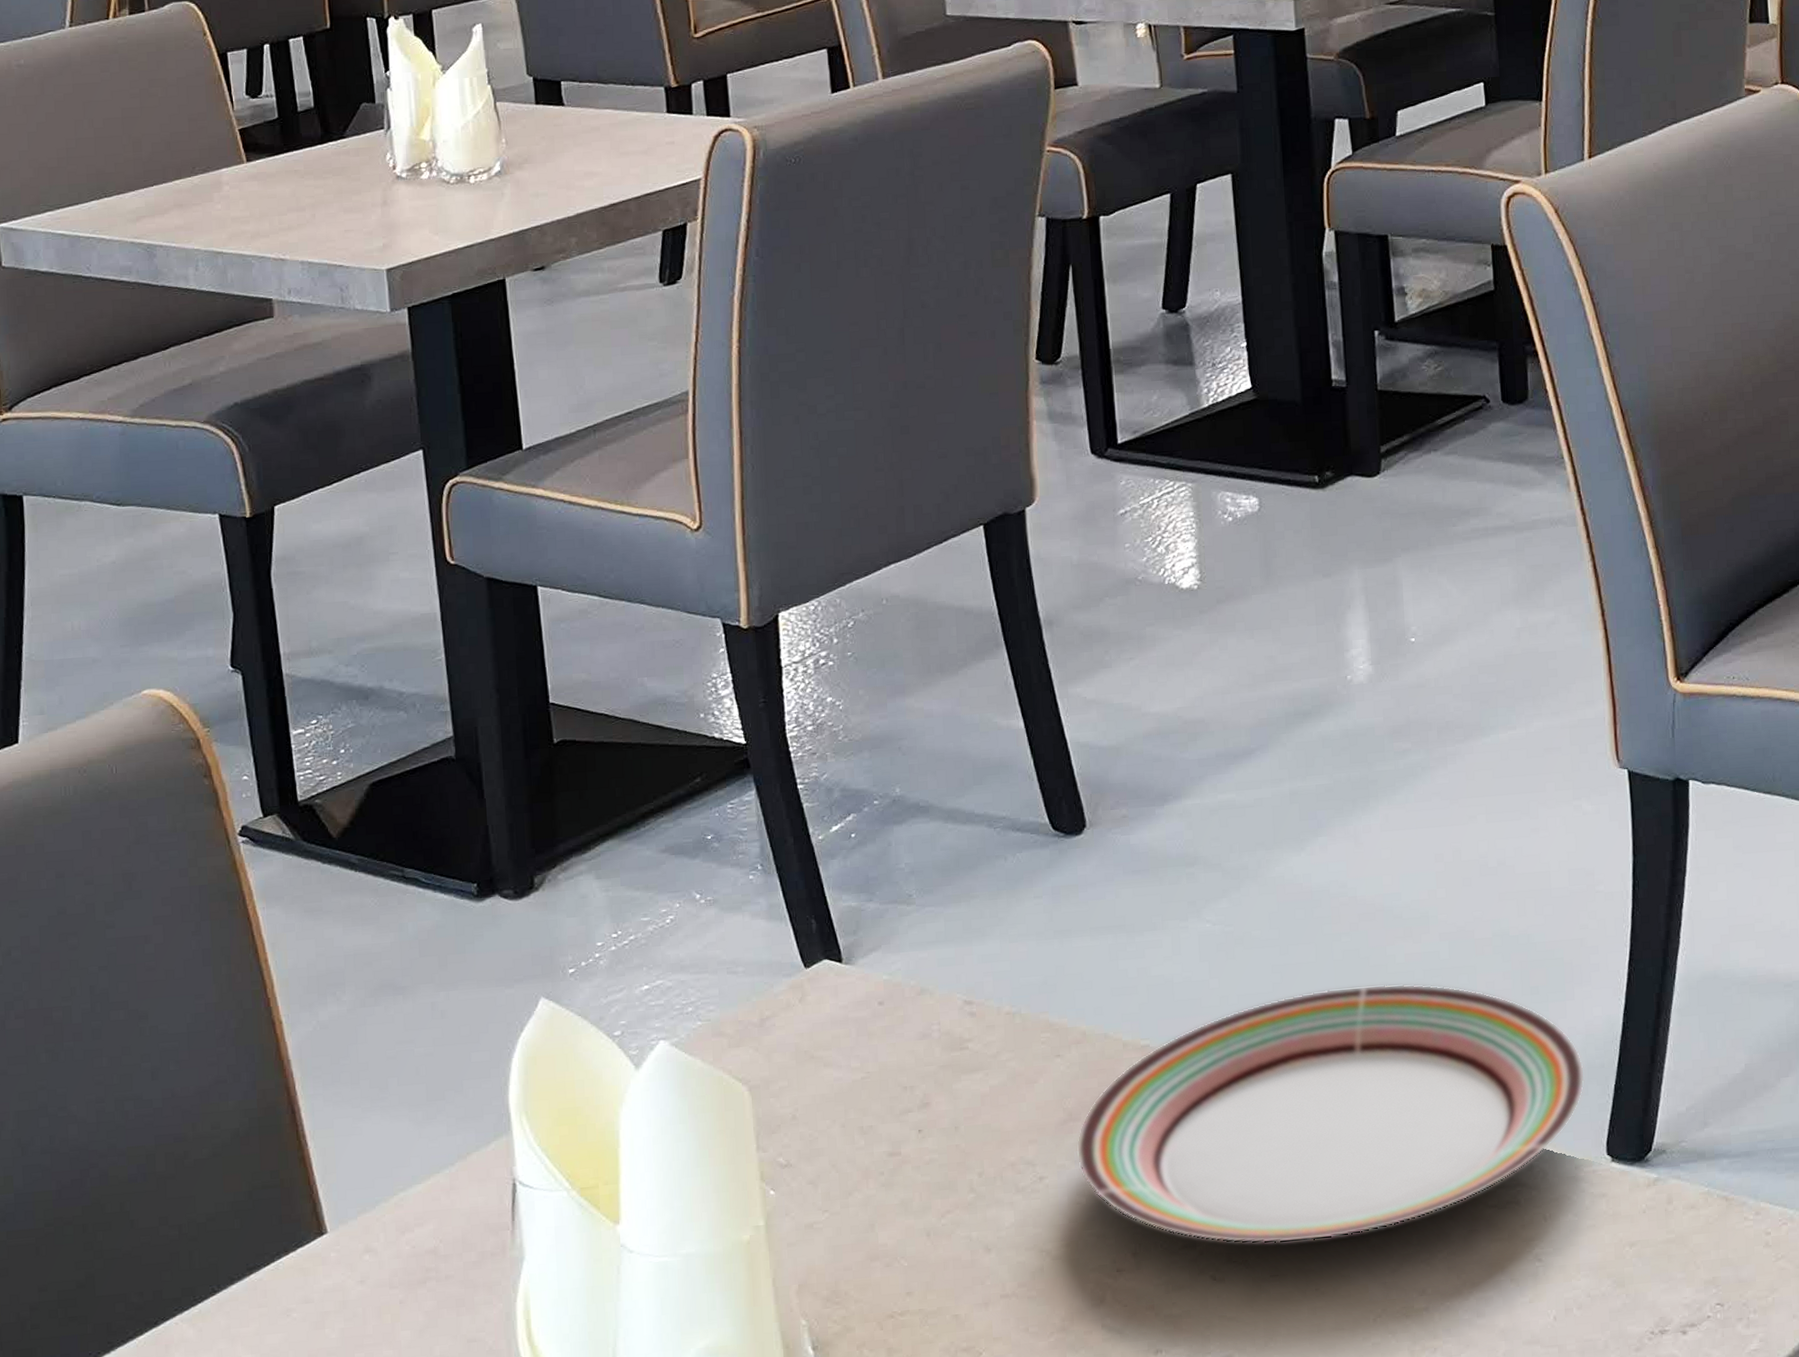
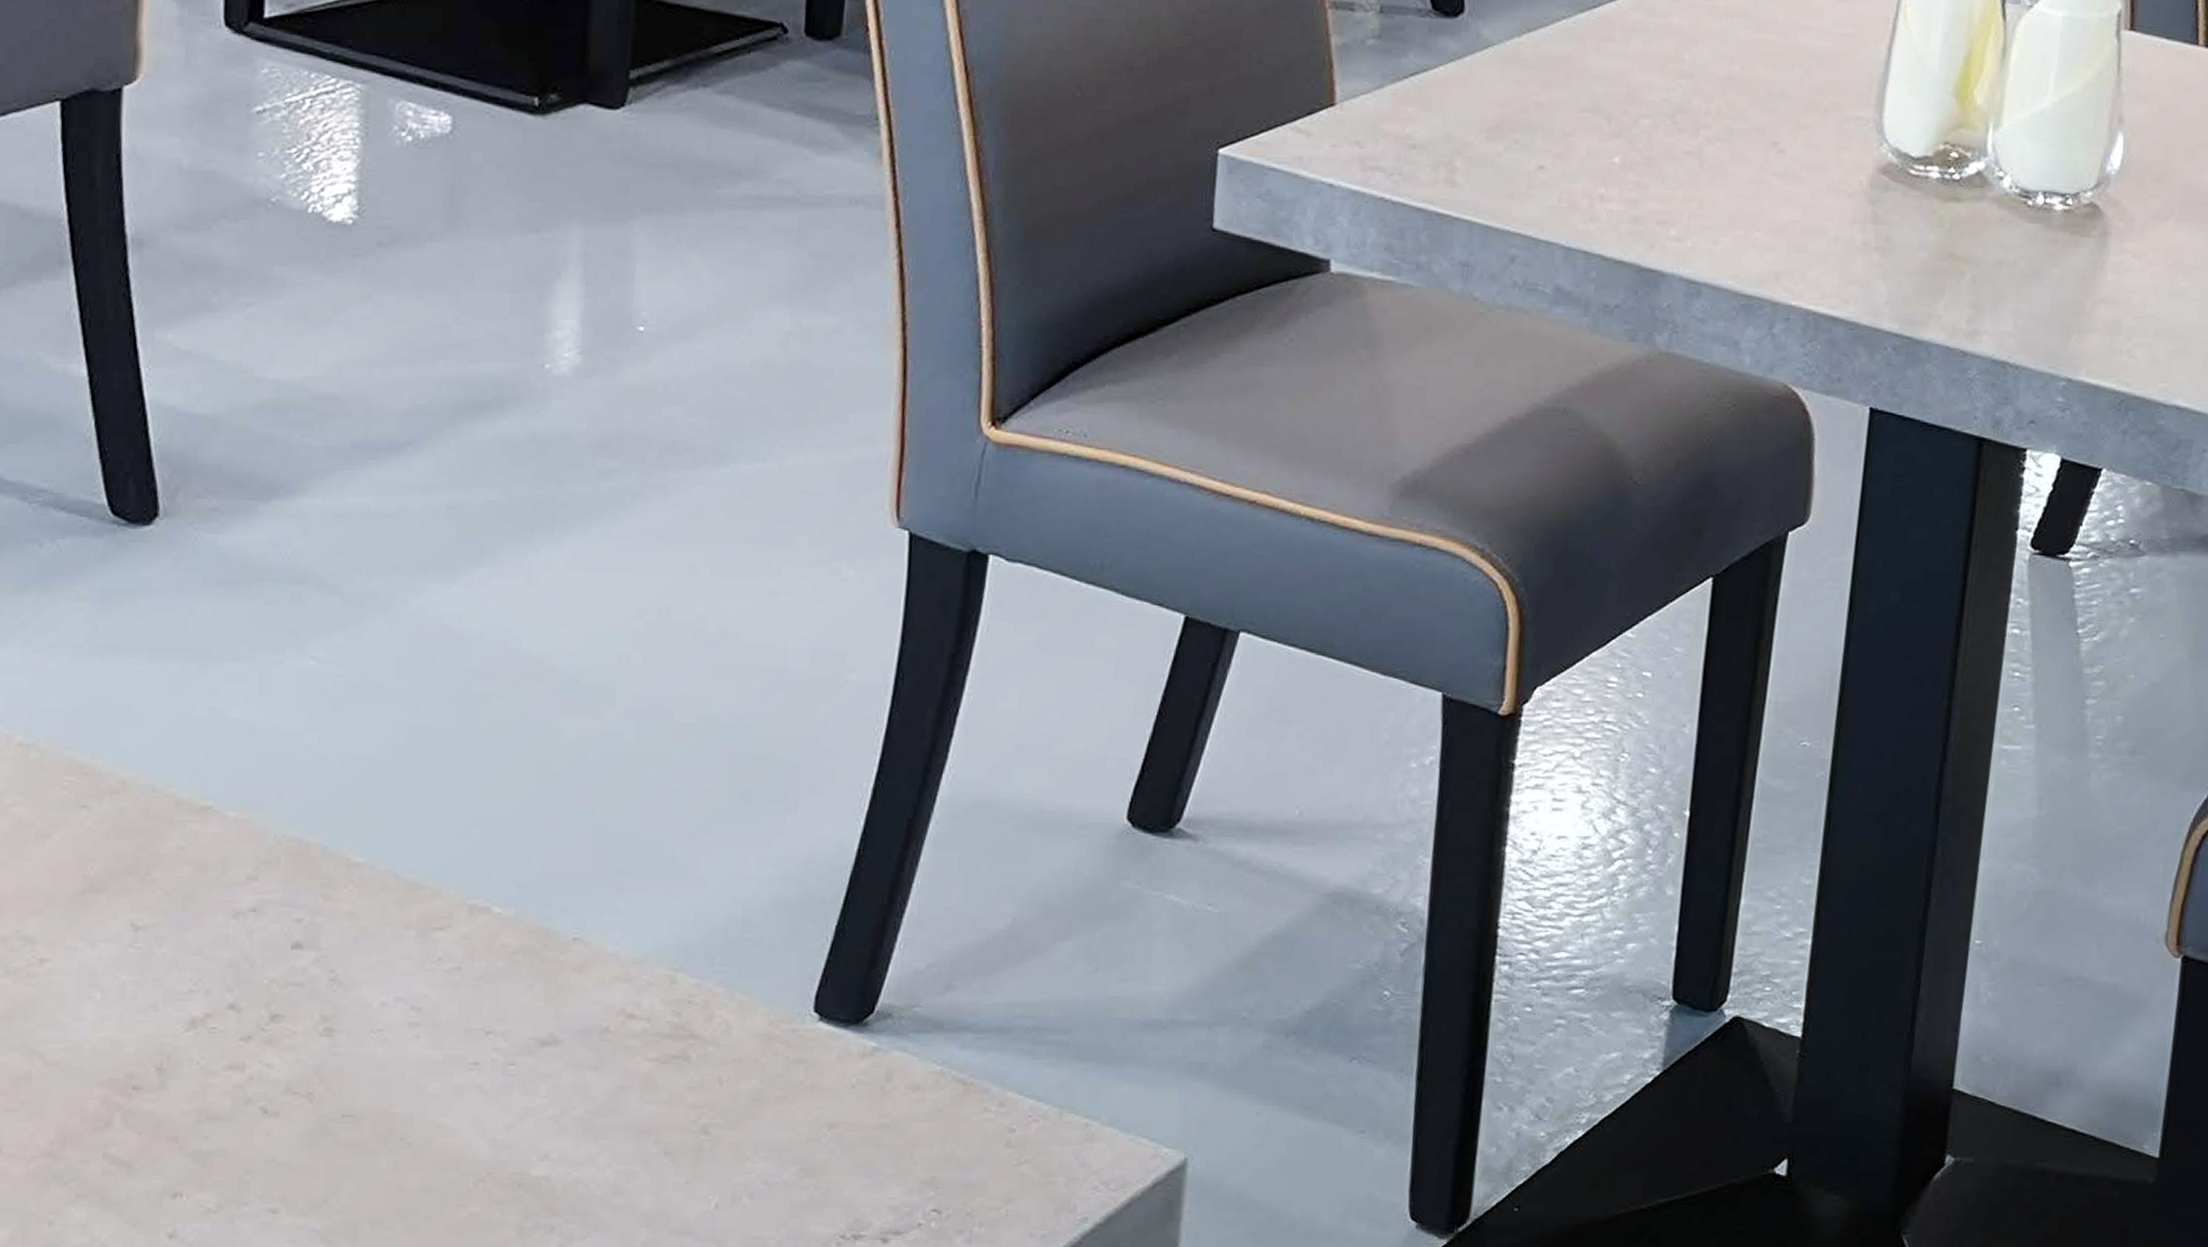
plate: present [1076,983,1586,1244] -> none [94,763,800,1077]

